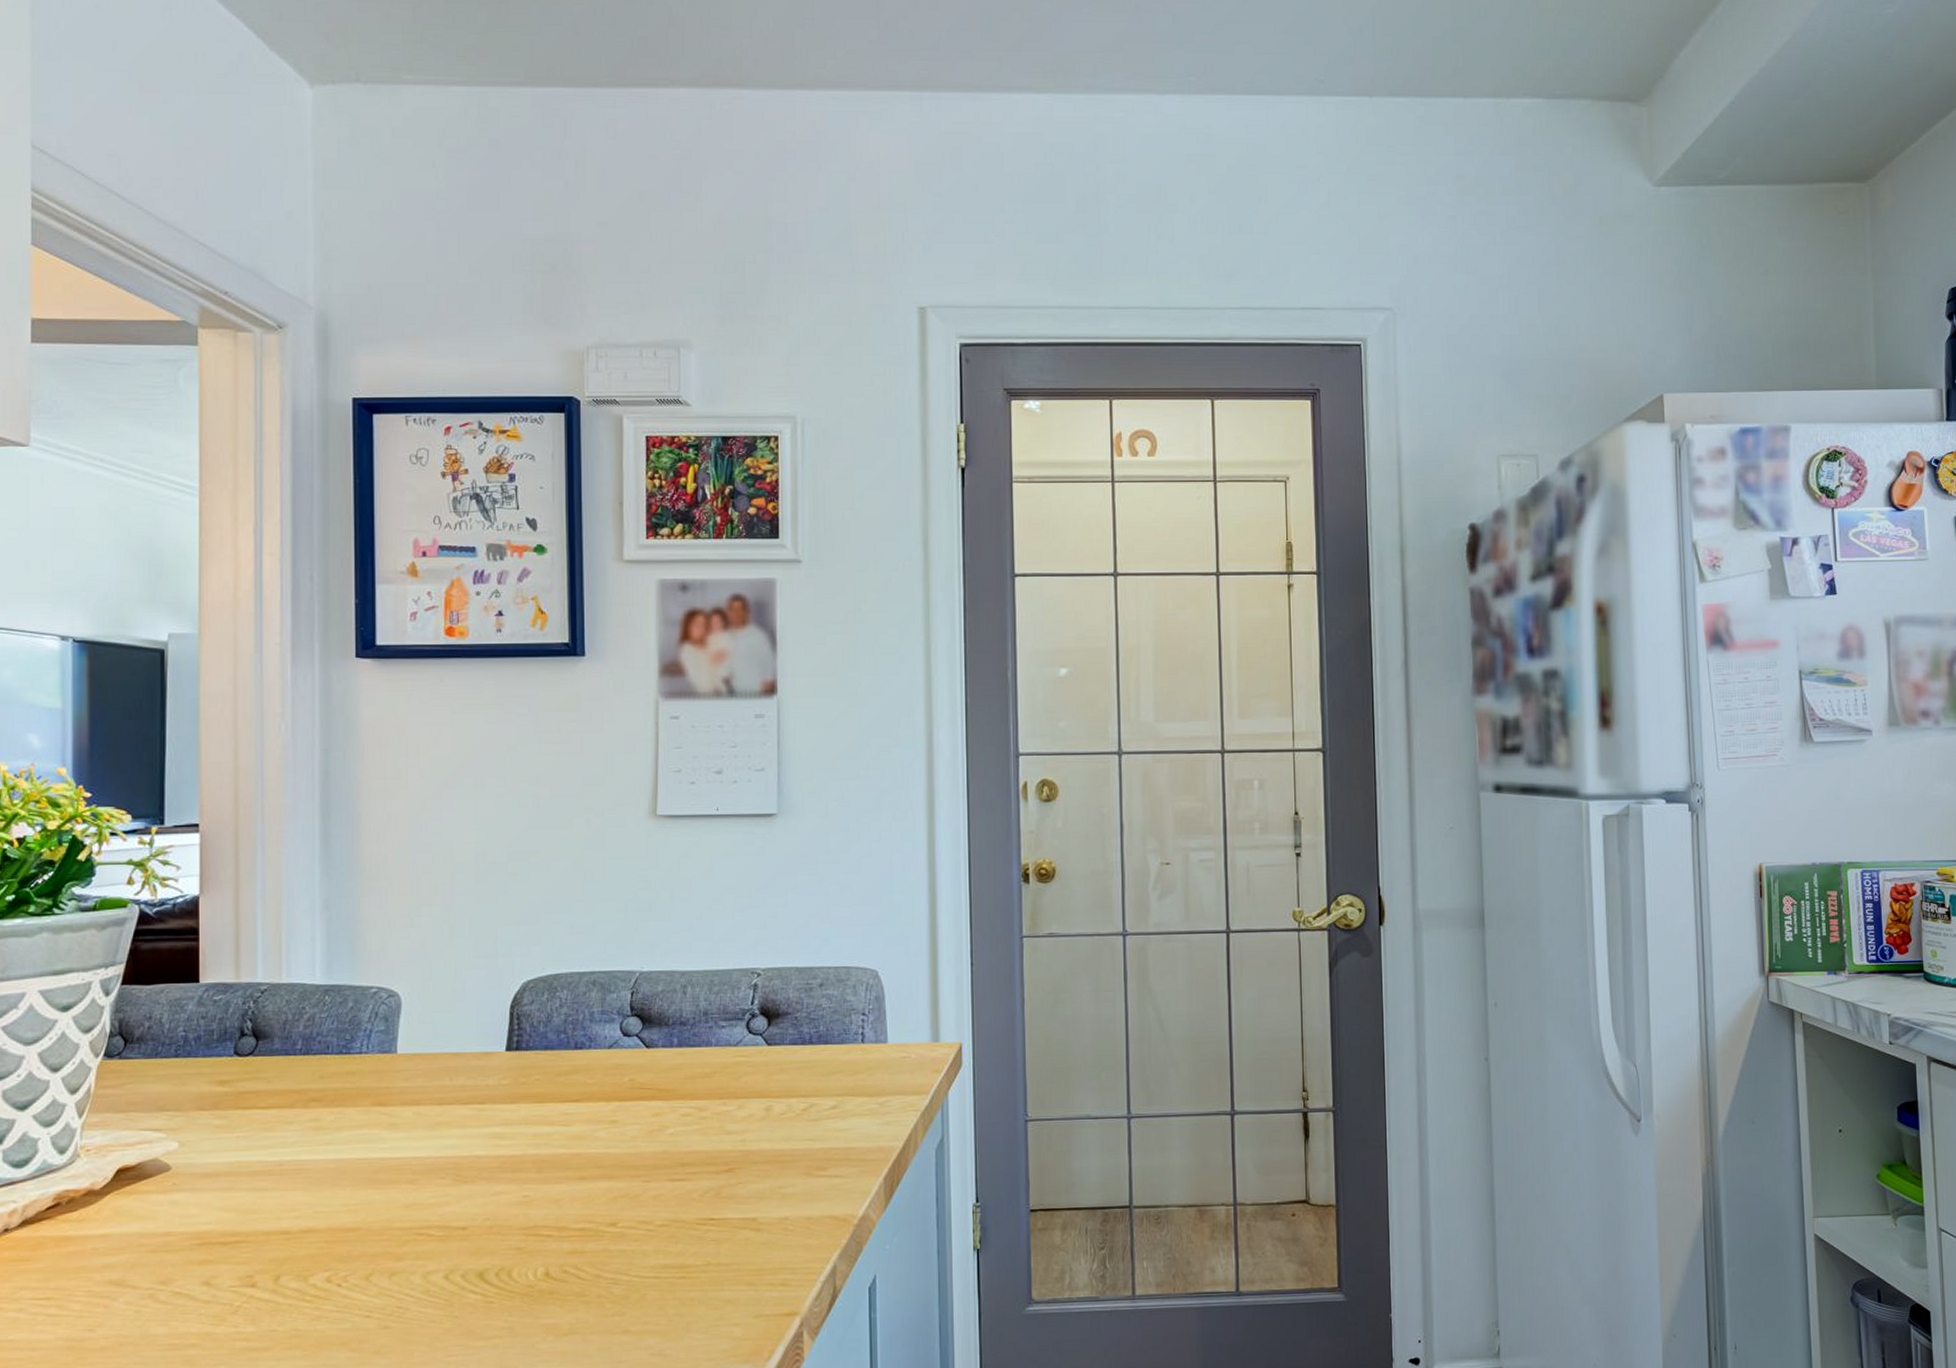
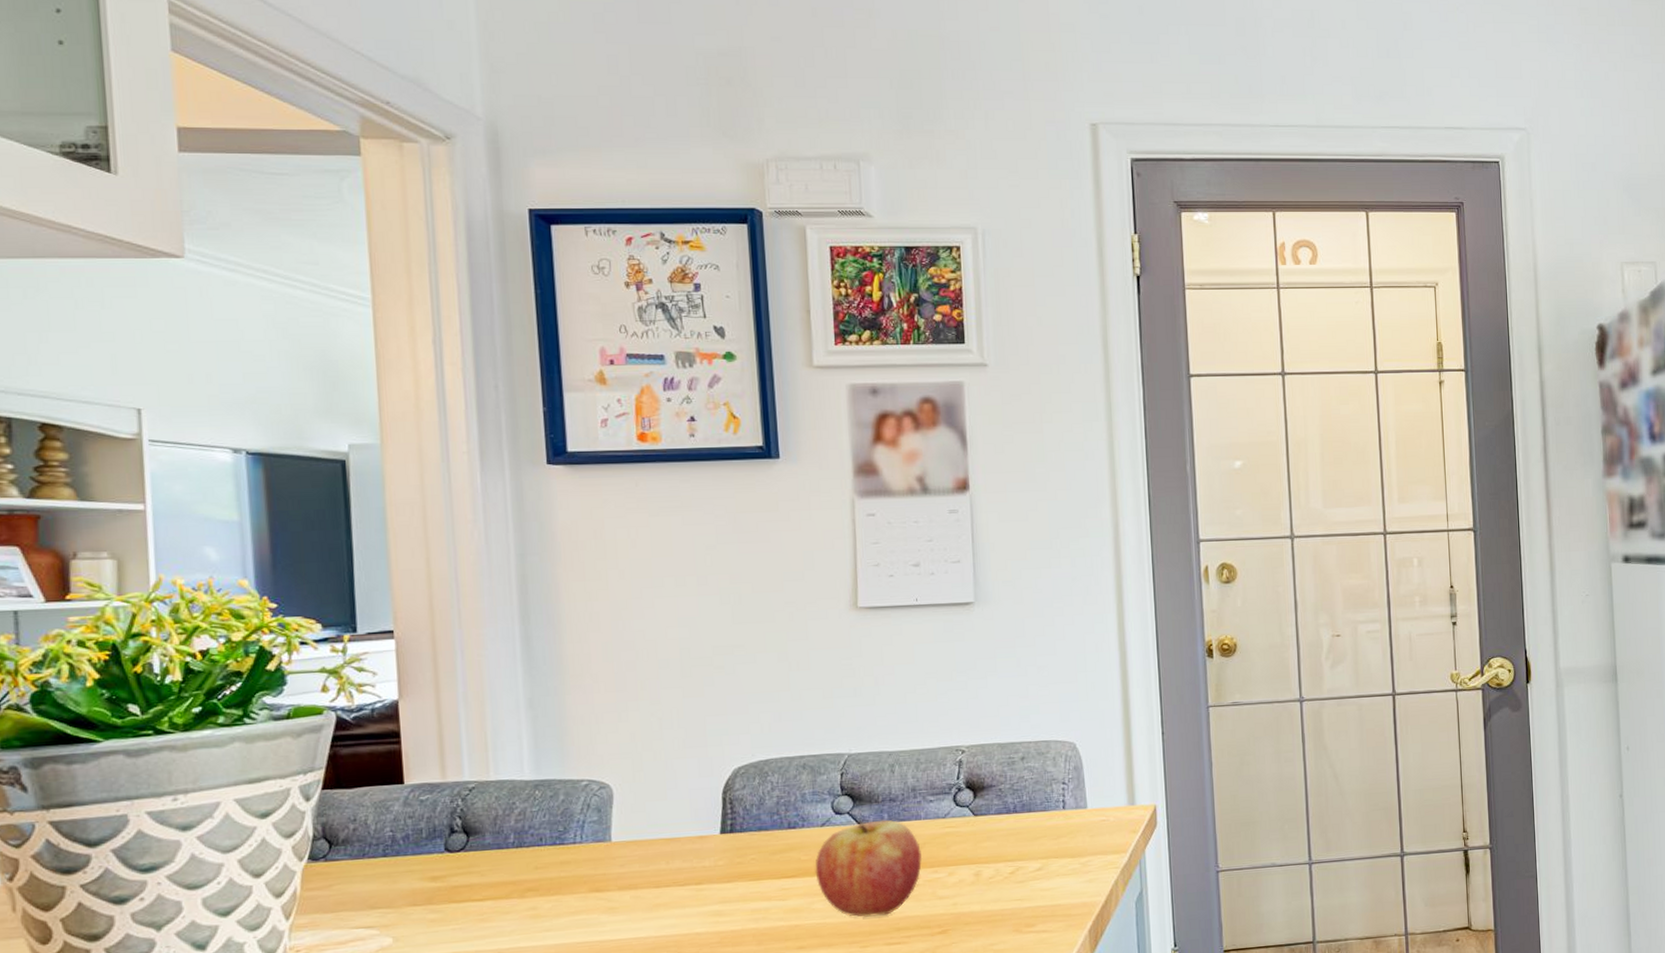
fruit: none [600,1044,712,1149] -> present [815,819,923,917]

